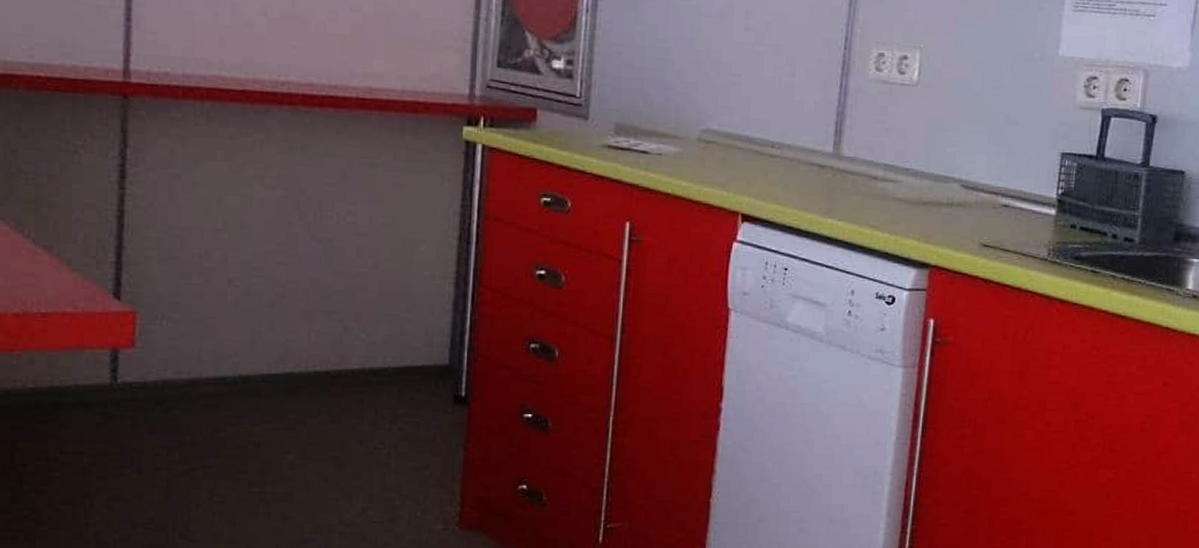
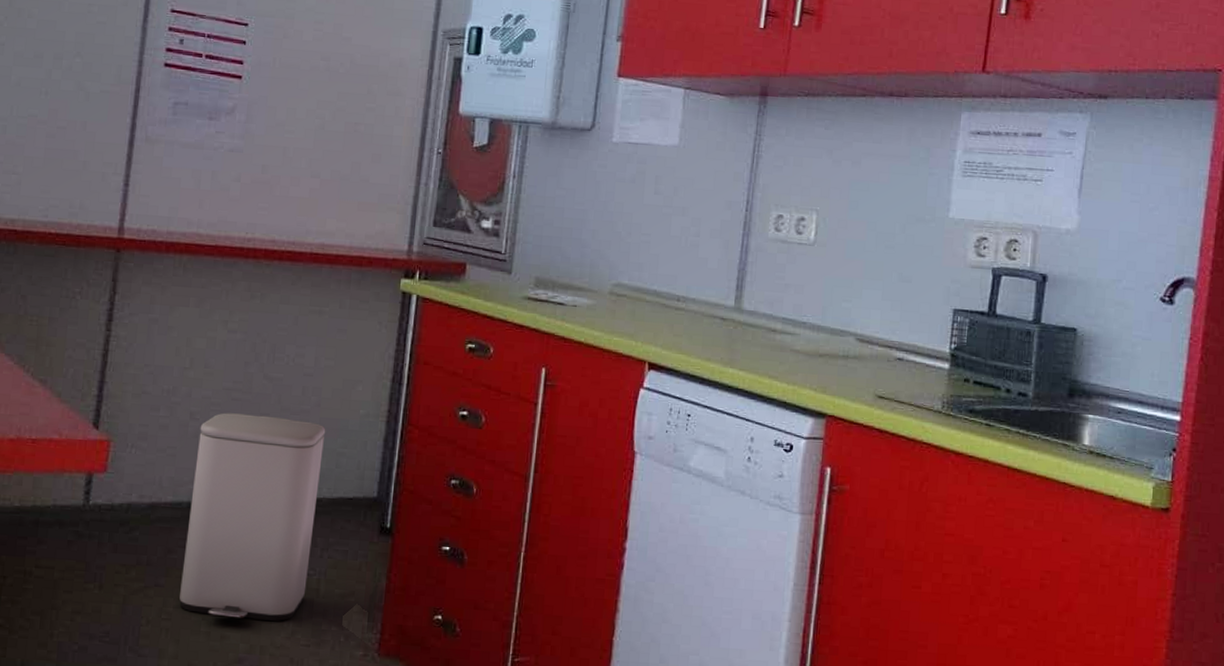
pedal bin: none [232,278,387,499] -> present [179,412,326,622]

